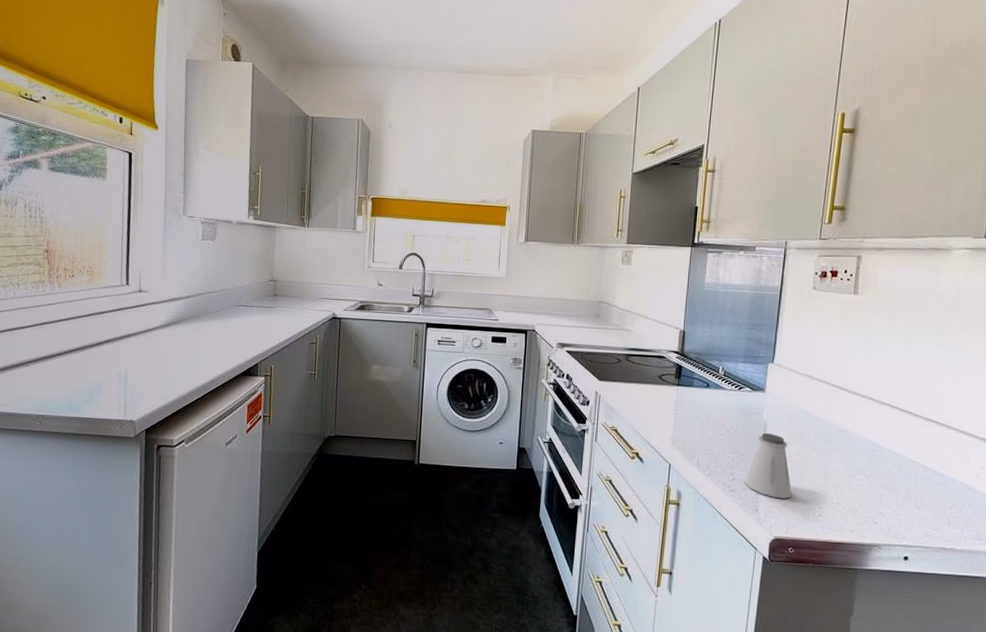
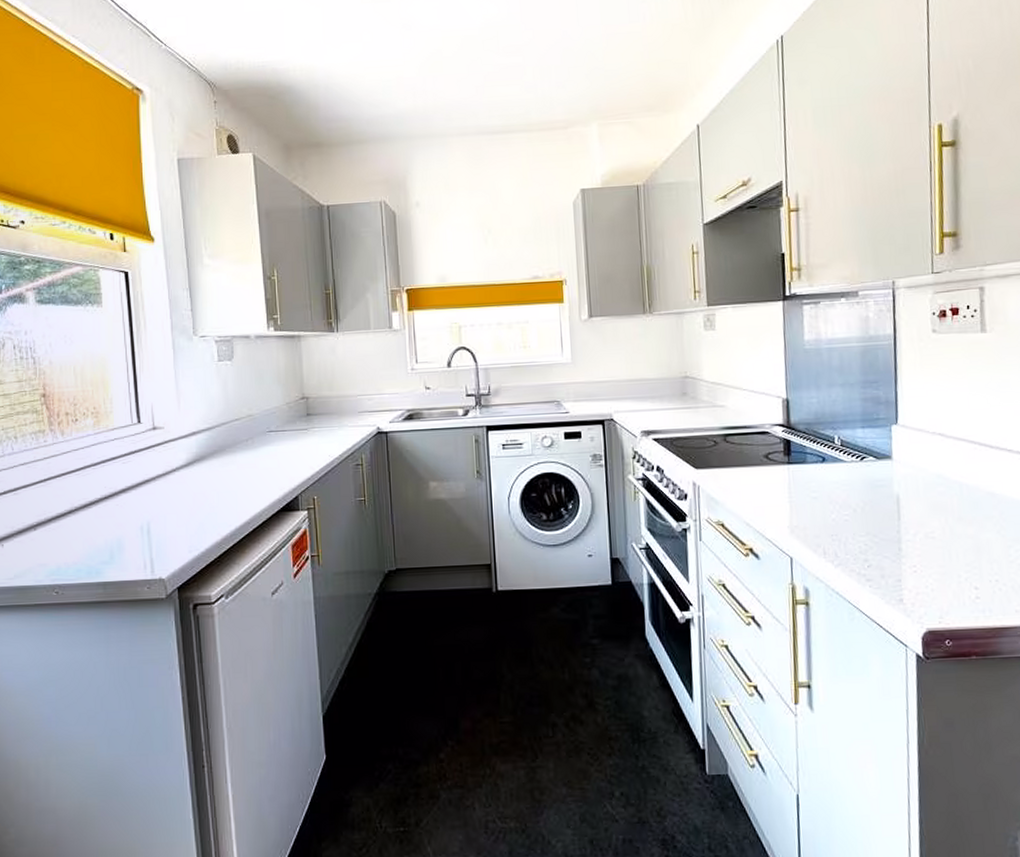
saltshaker: present [745,432,792,499] -> none [882,507,941,583]

